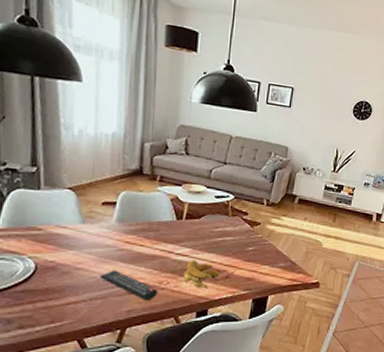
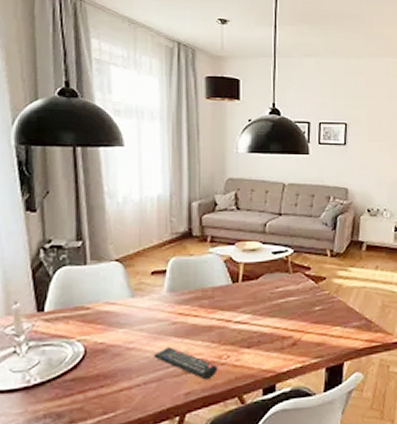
banana: present [183,259,220,289] -> none [244,327,286,360]

